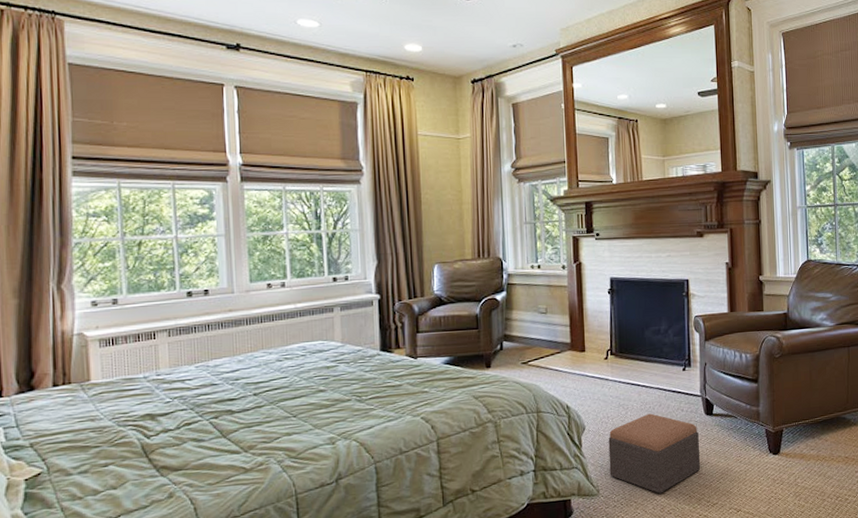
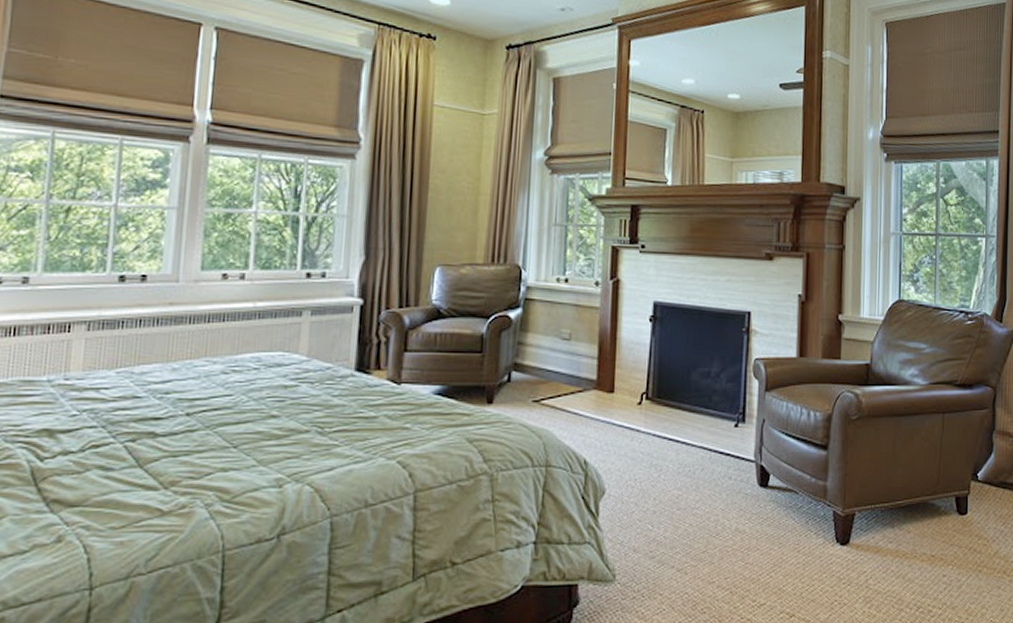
footstool: present [608,413,701,494] -> none [631,479,749,586]

